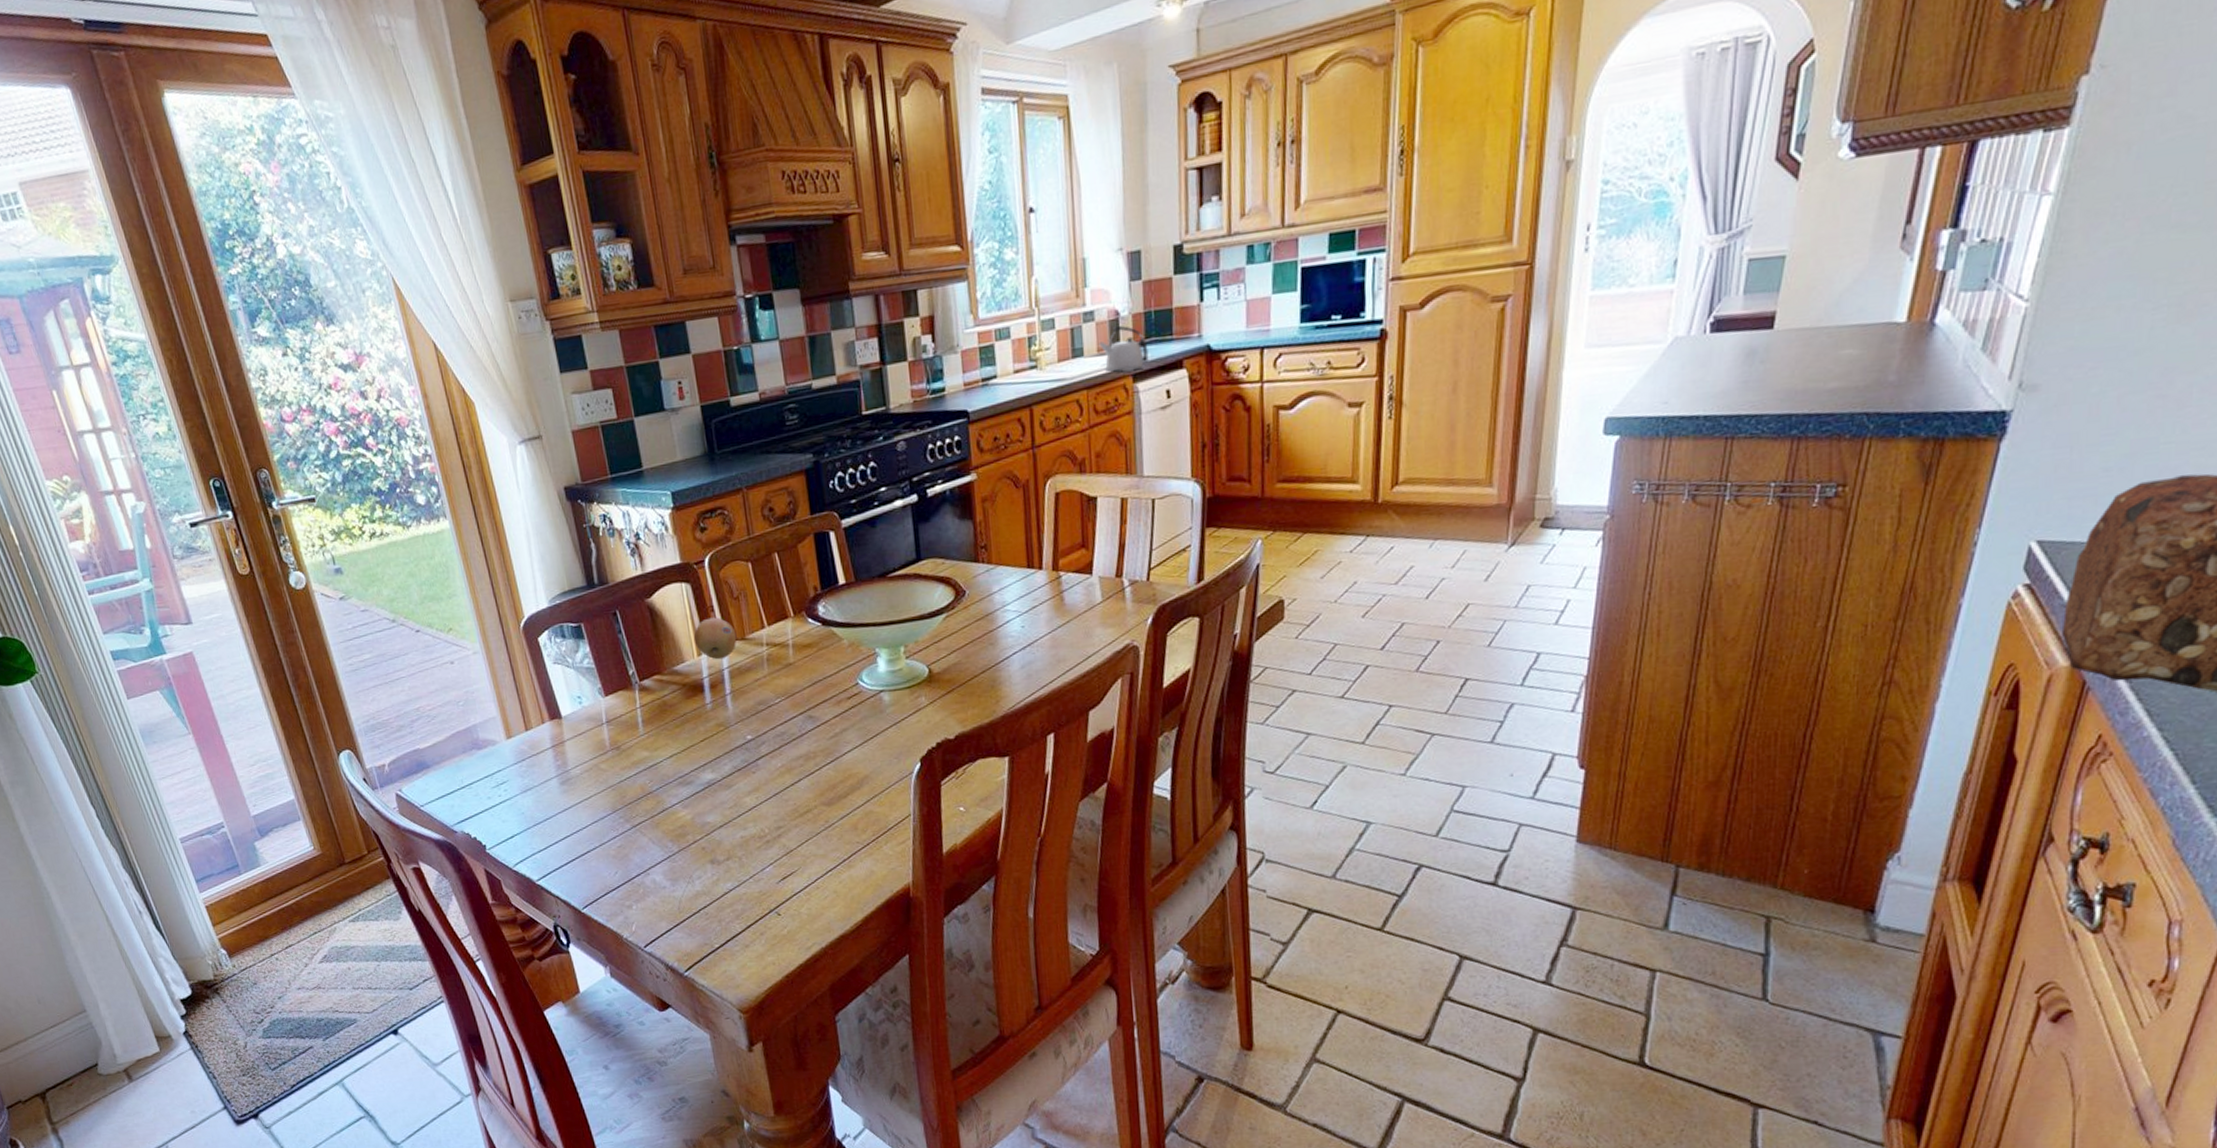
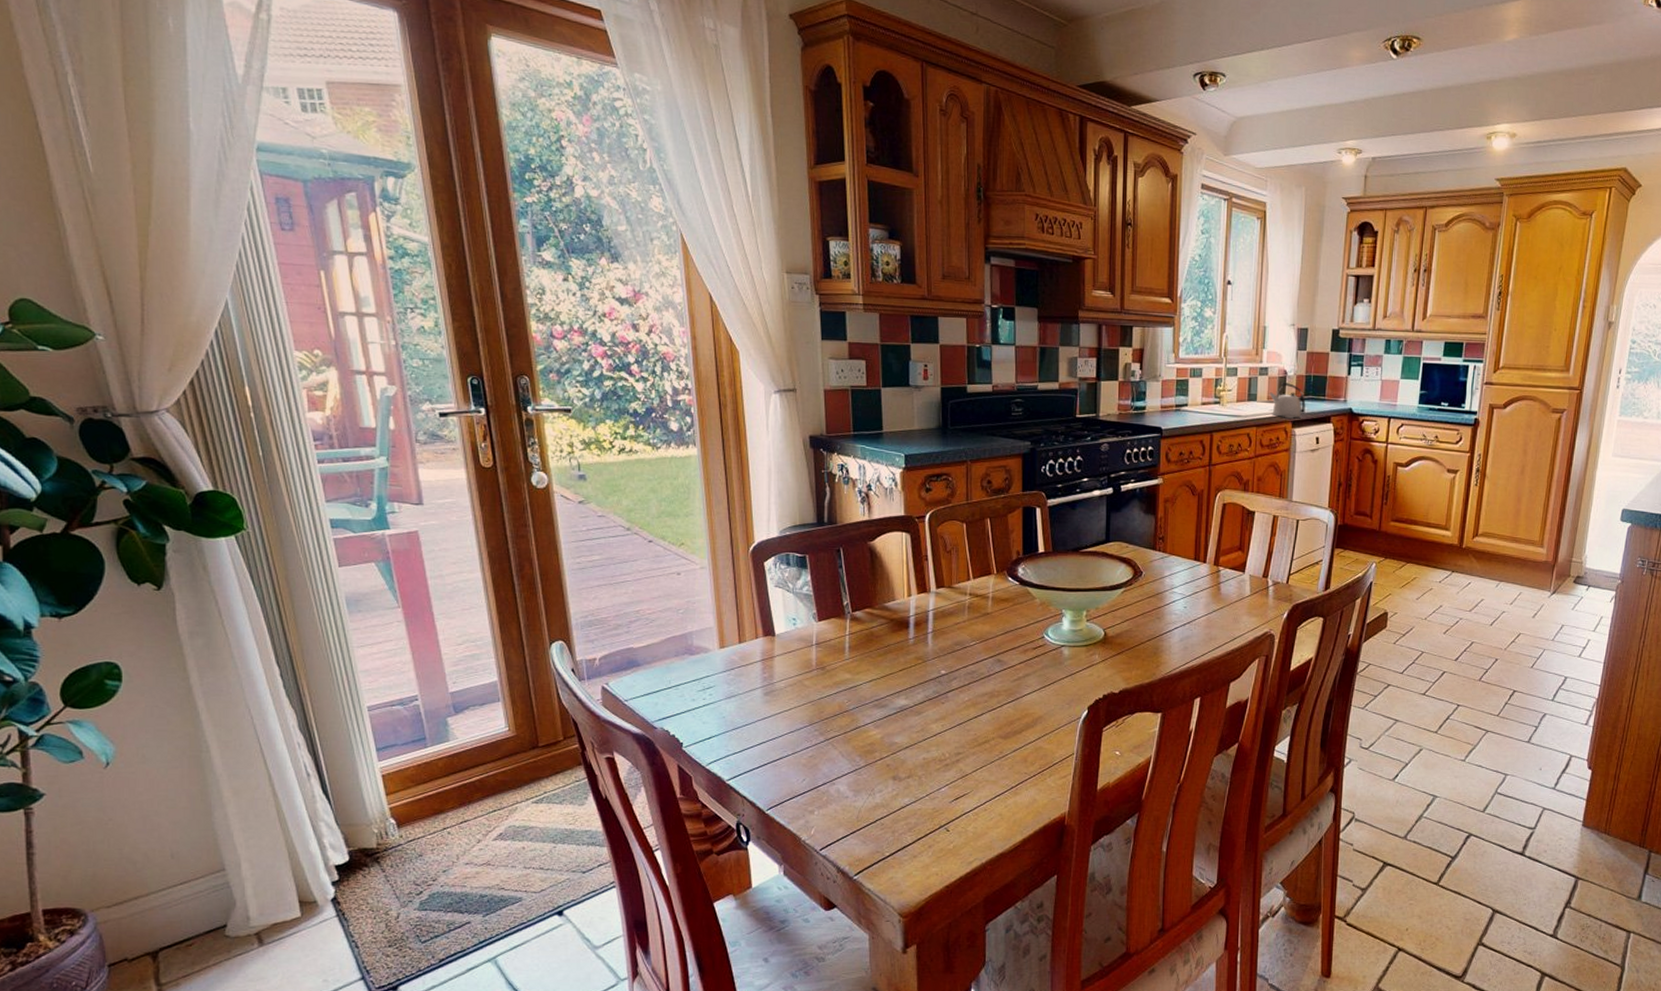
fruit: present [693,617,737,660] -> none [906,565,945,602]

